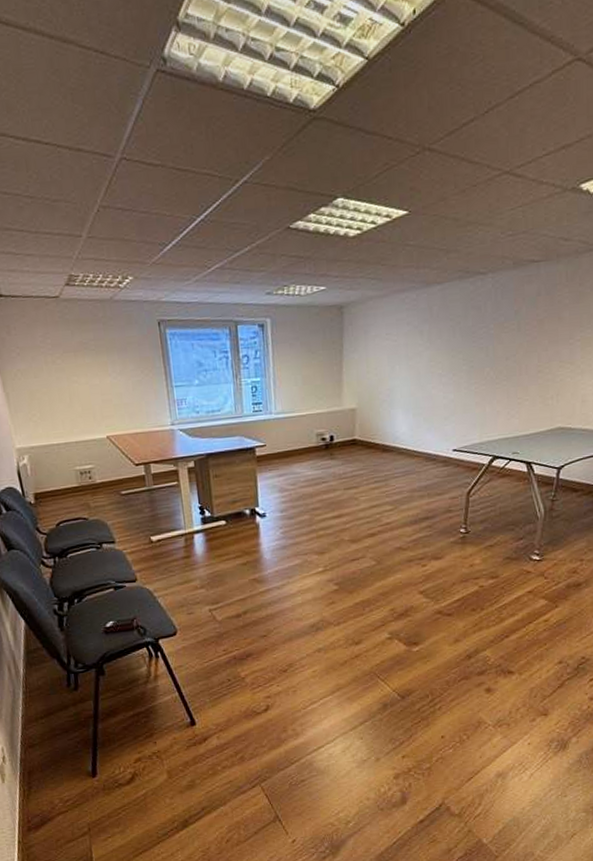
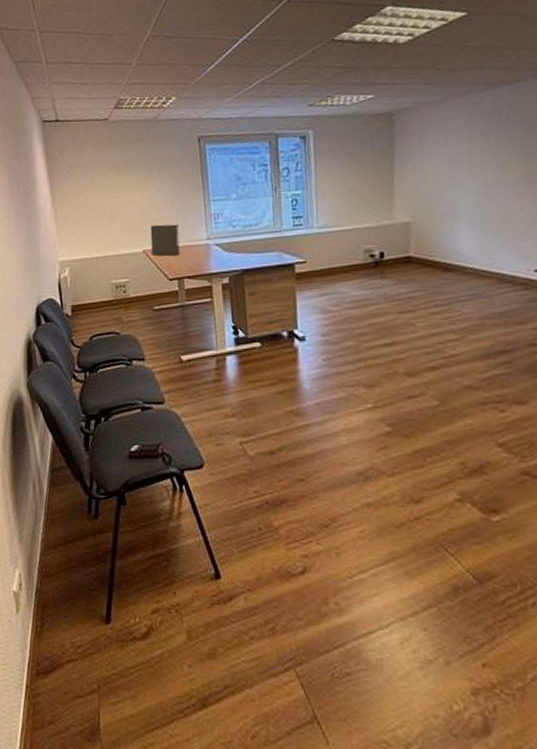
binder: none [112,409,145,442] -> present [150,224,180,256]

